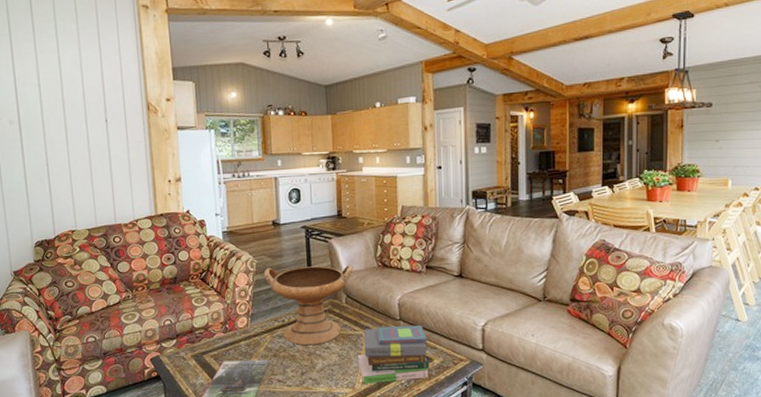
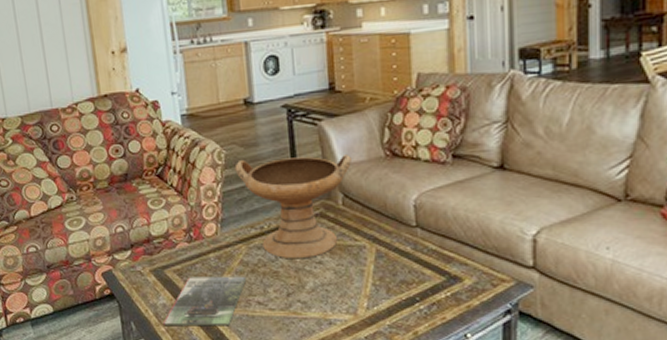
books: present [357,324,429,384] -> none [359,233,458,309]

